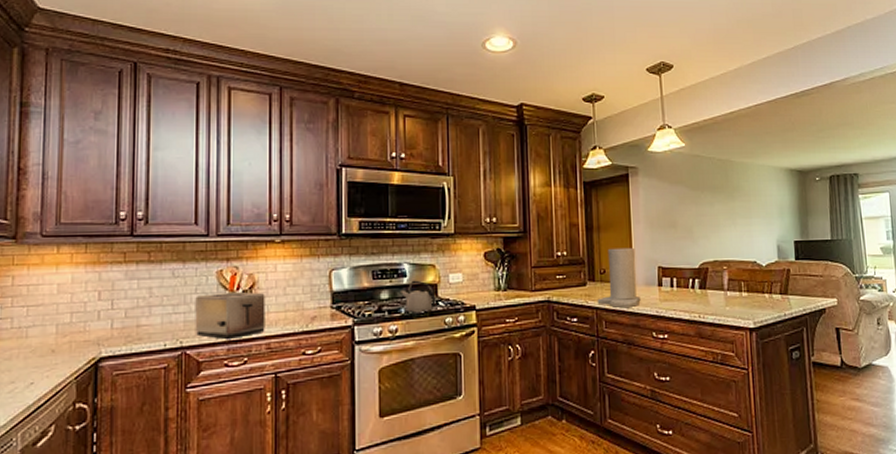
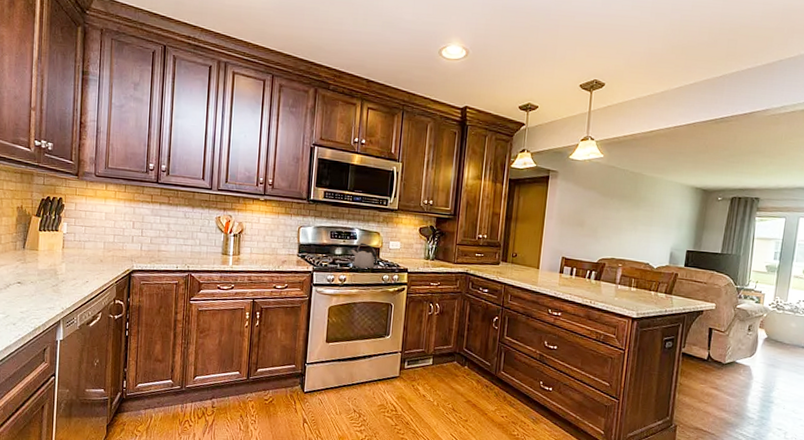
toaster: present [195,291,265,339] -> none [198,233,250,269]
paper towel: present [597,247,641,309] -> none [506,237,545,288]

